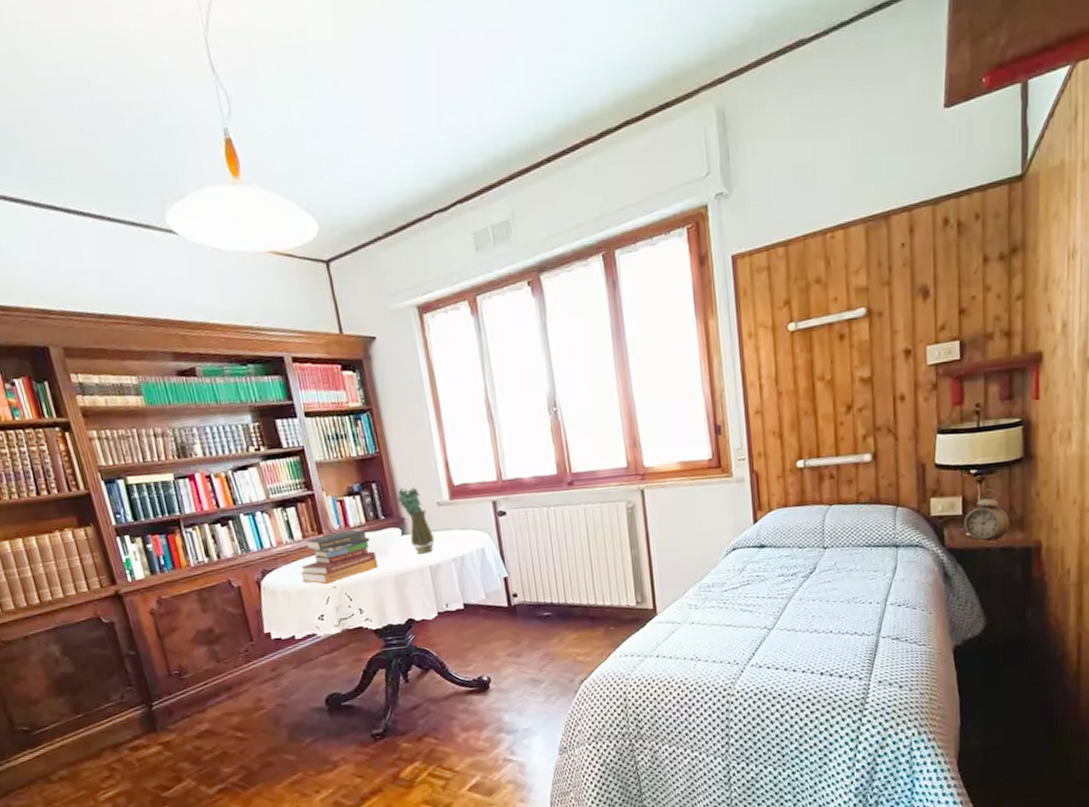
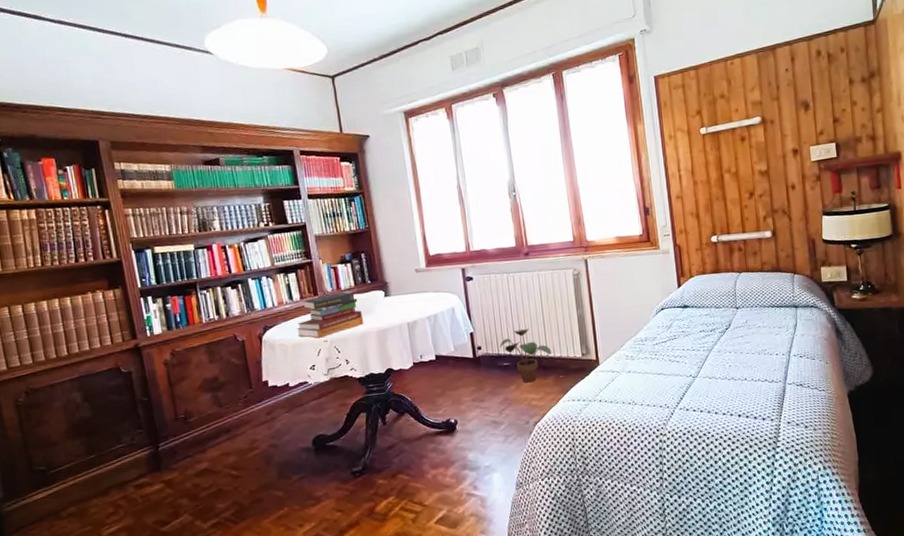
vase: present [397,486,435,555] -> none [382,255,412,313]
potted plant: none [538,573,601,636] -> present [499,329,552,383]
alarm clock: present [964,488,1010,546] -> none [849,259,887,306]

